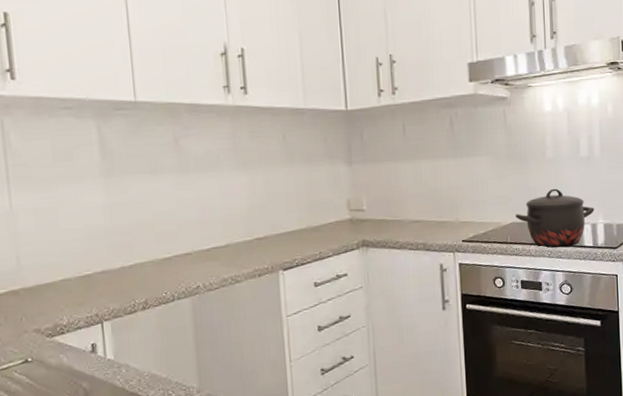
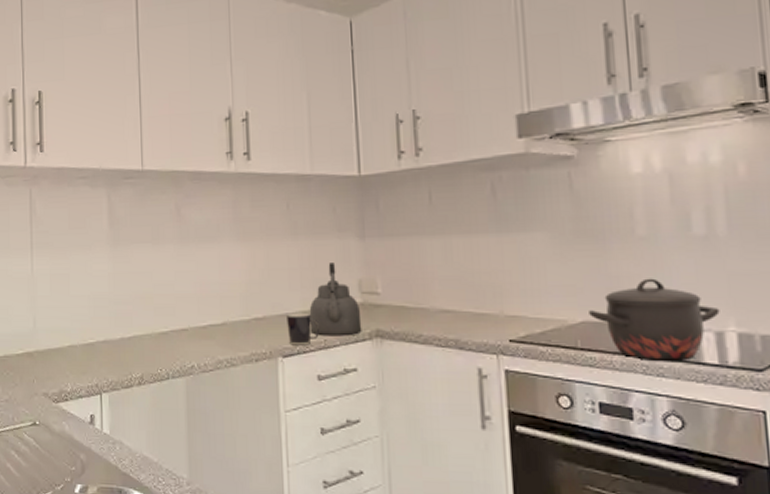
mug: none [284,230,316,259] -> present [285,312,320,345]
kettle: none [305,186,351,250] -> present [309,263,362,336]

